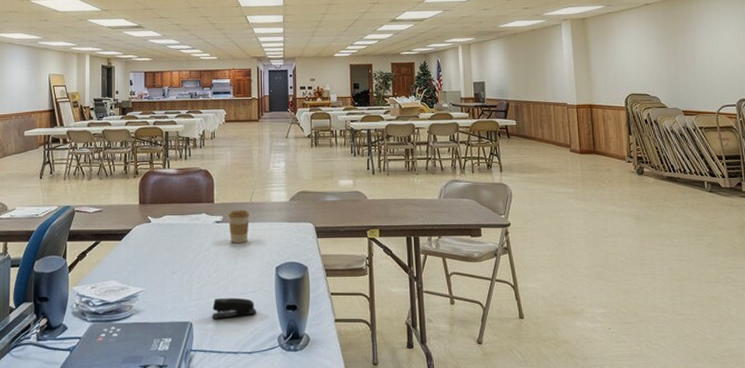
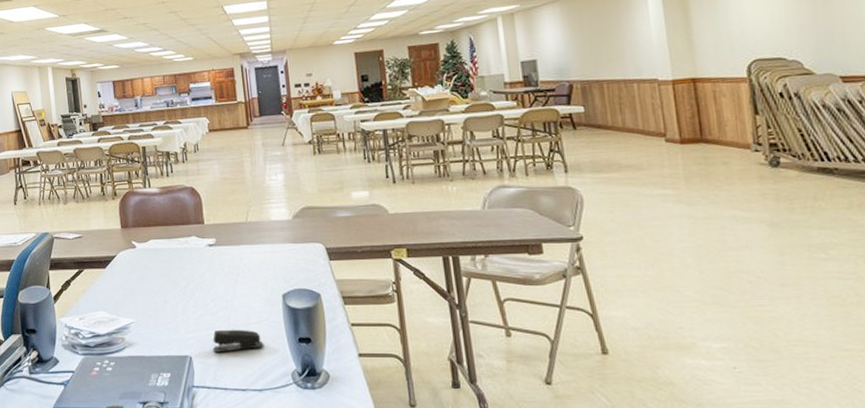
coffee cup: present [228,210,250,243] -> none [221,230,247,268]

